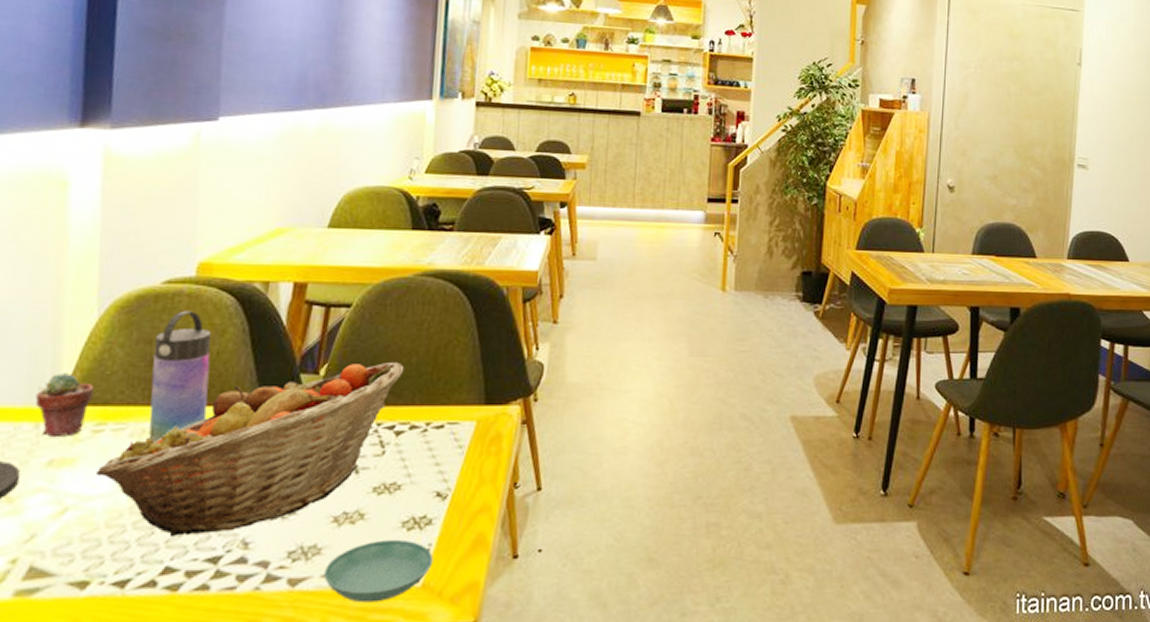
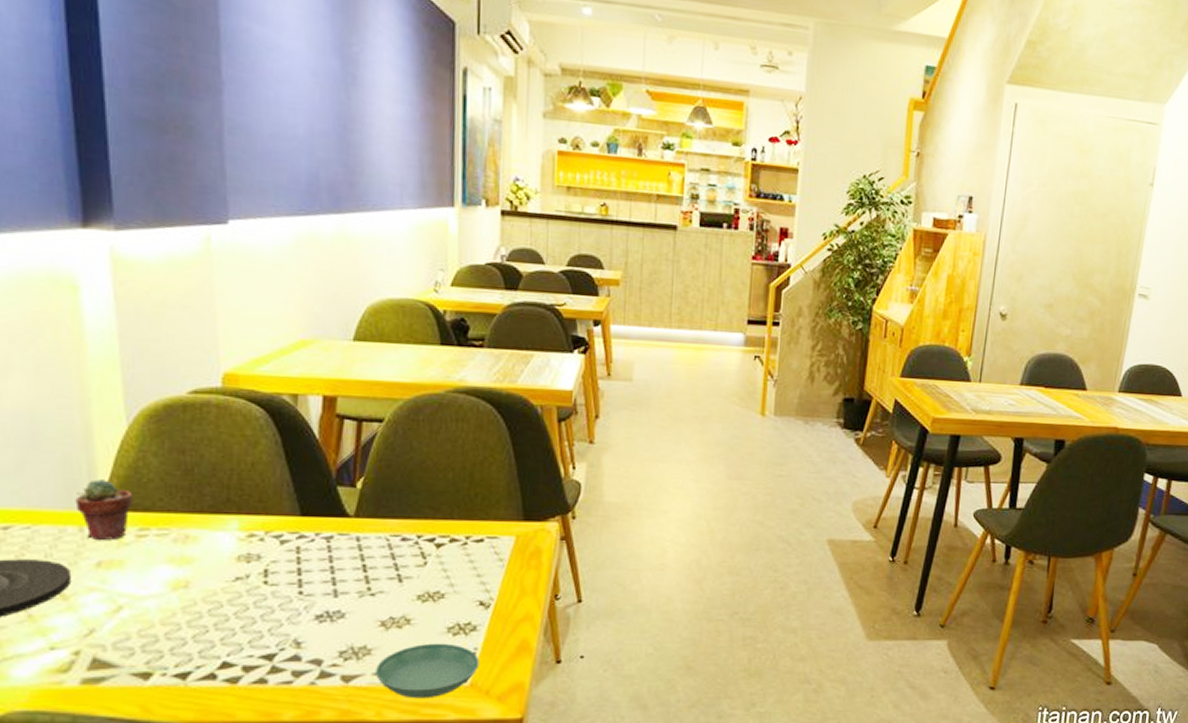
fruit basket: present [95,361,404,536] -> none [144,477,441,635]
water bottle: present [148,310,212,442] -> none [187,421,248,547]

